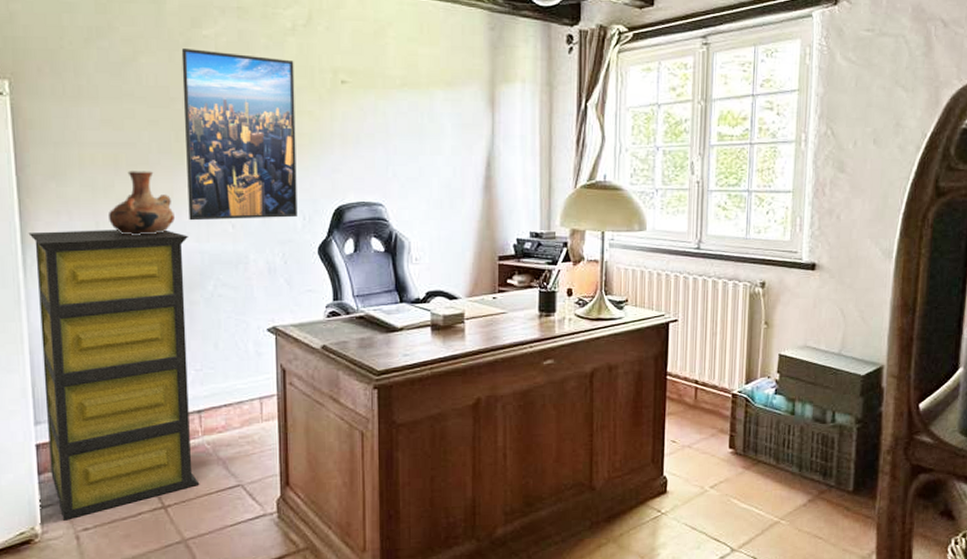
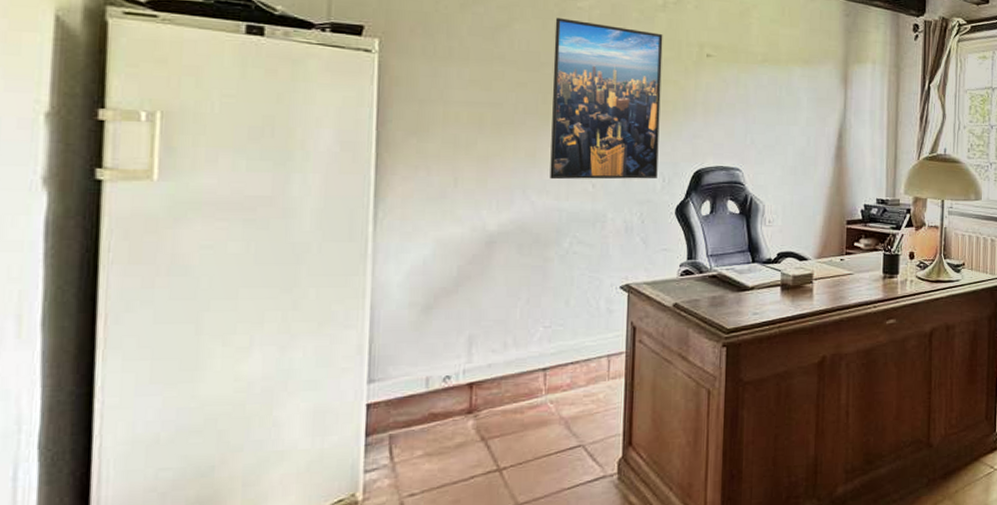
bookshelf: present [28,229,200,521] -> none [380,185,547,486]
vase: present [109,171,175,235] -> none [468,129,535,192]

